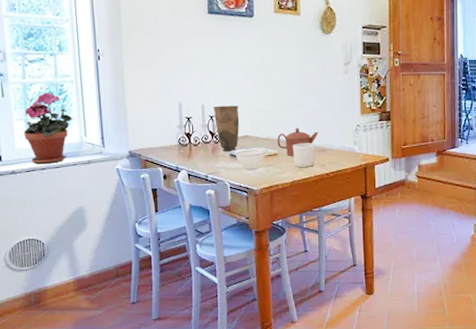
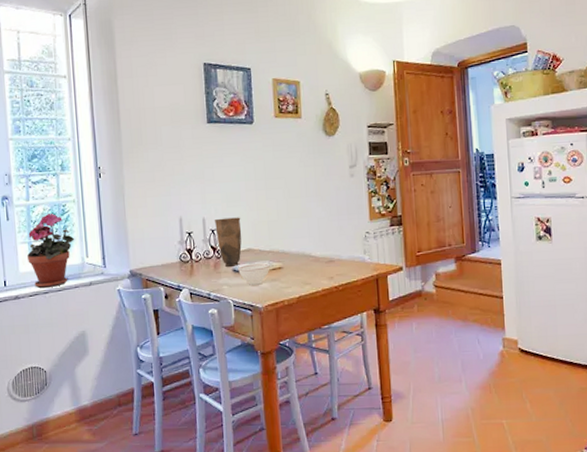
teapot: present [277,128,318,156] -> none [282,238,325,269]
mug: present [292,143,315,167] -> none [297,254,322,281]

